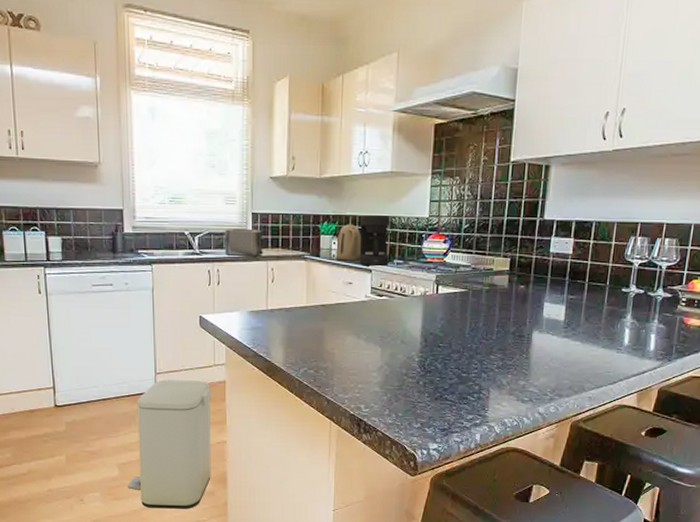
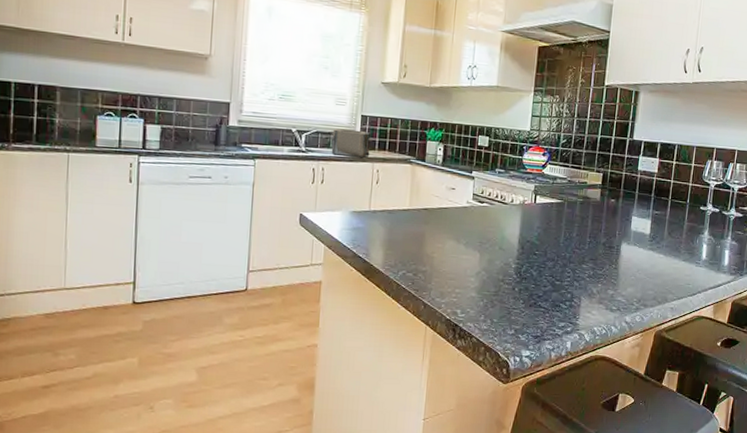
pedal bin: present [127,380,212,509] -> none [205,278,306,418]
kettle: present [336,224,362,261] -> none [440,132,466,168]
coffee maker: present [359,215,391,267] -> none [462,125,494,175]

